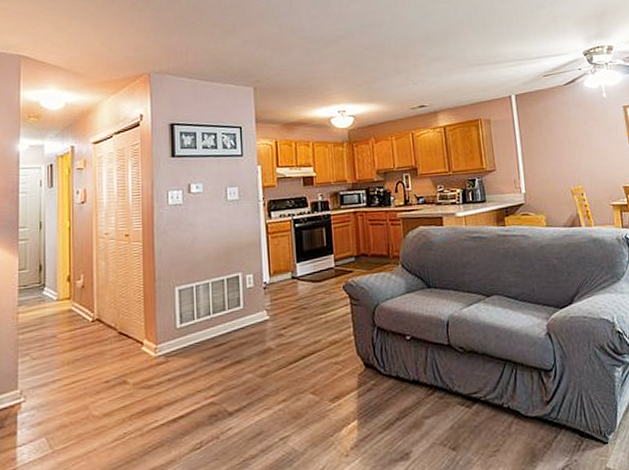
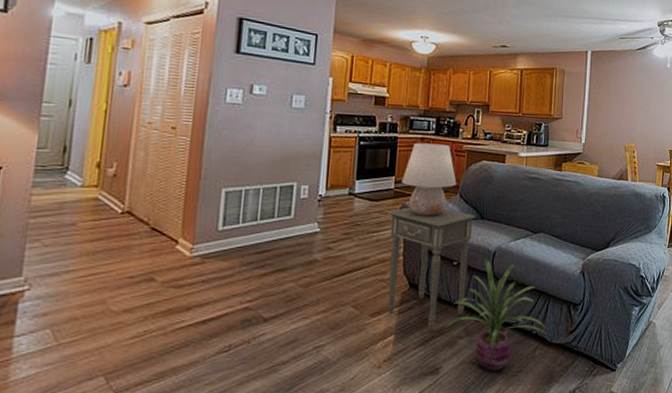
side table: none [332,281,426,414] -> present [387,207,475,332]
table lamp: none [341,215,397,293] -> present [401,142,457,217]
decorative plant: none [408,330,522,453] -> present [444,259,548,372]

